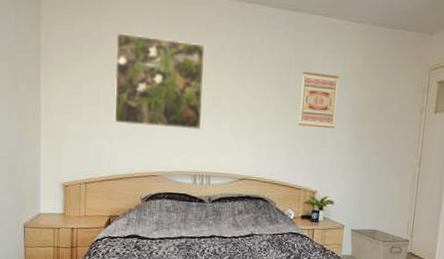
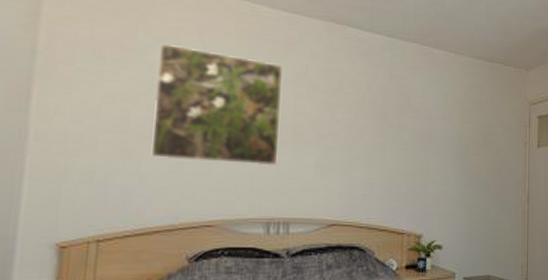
wall art: present [299,71,340,129] -> none [398,101,441,164]

